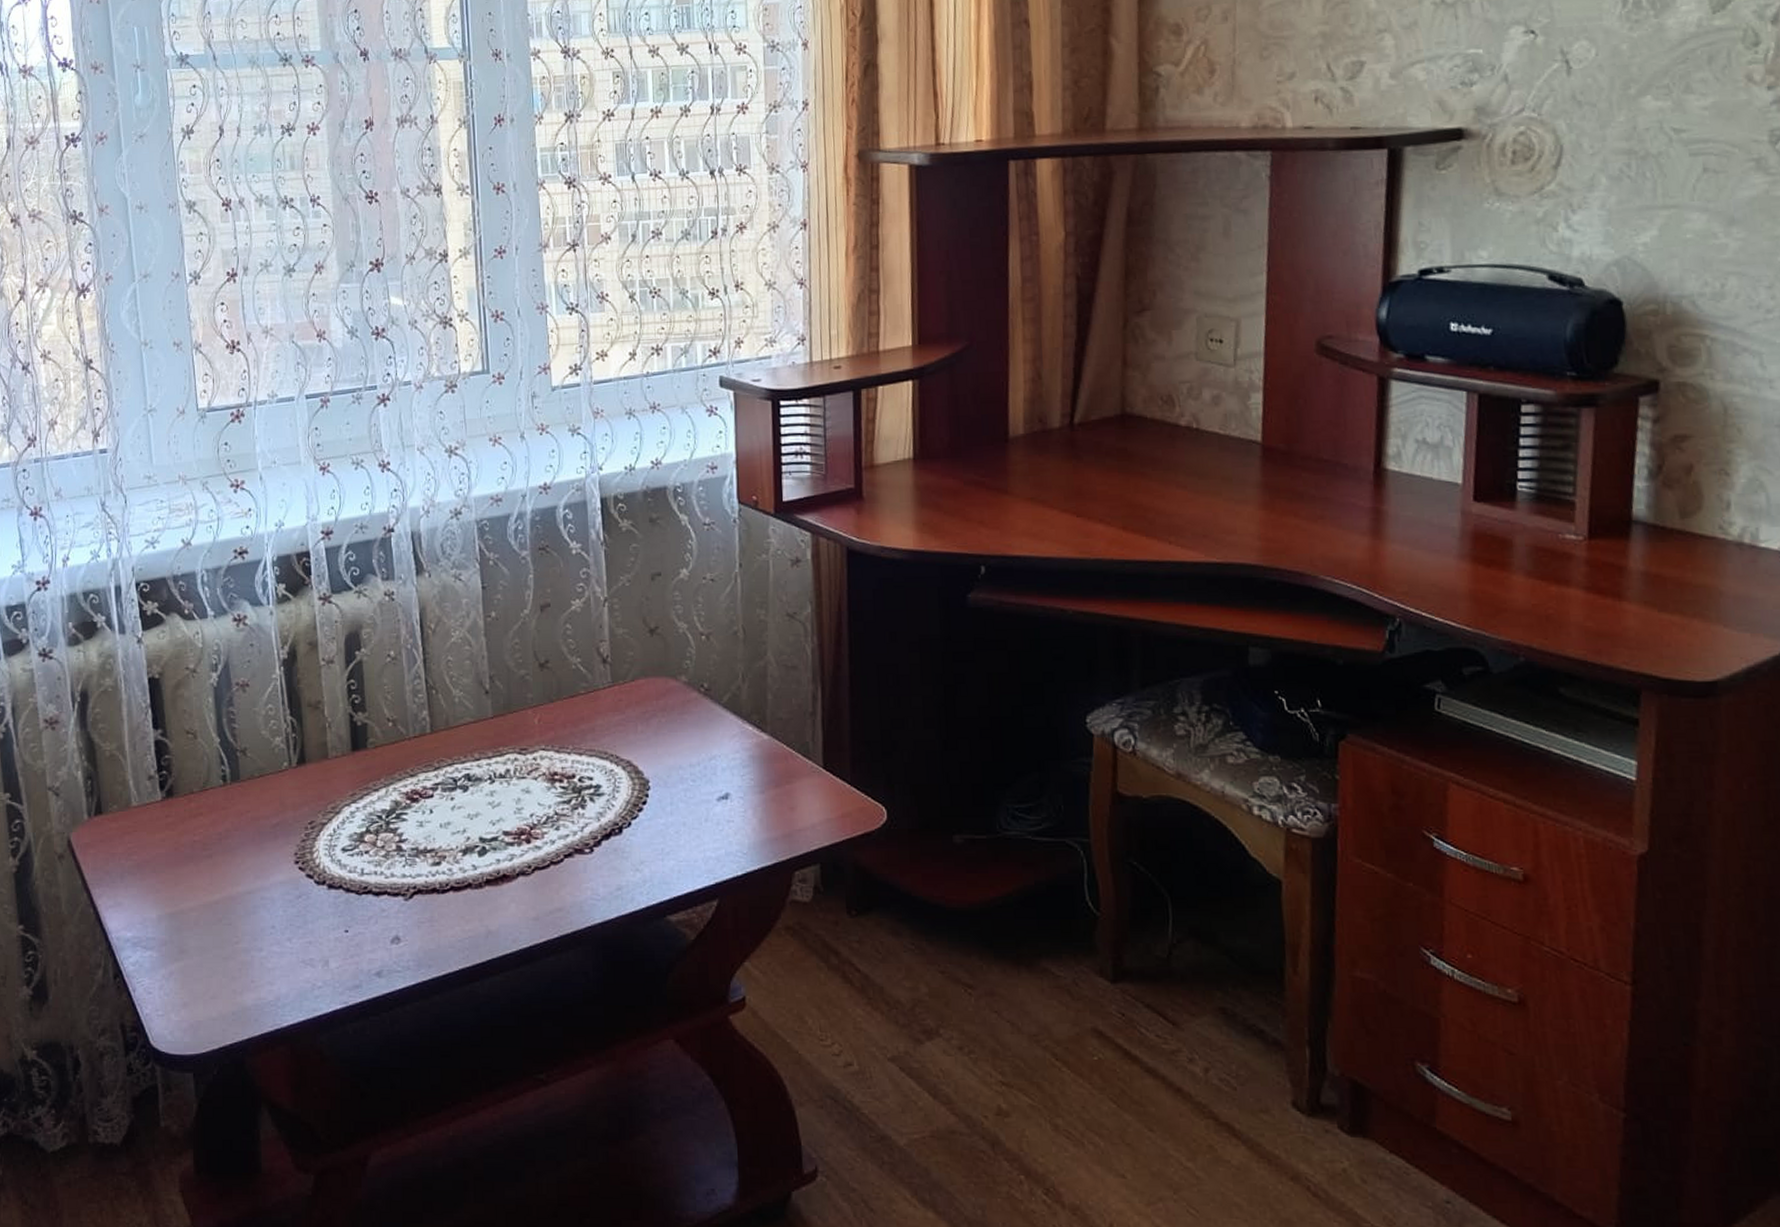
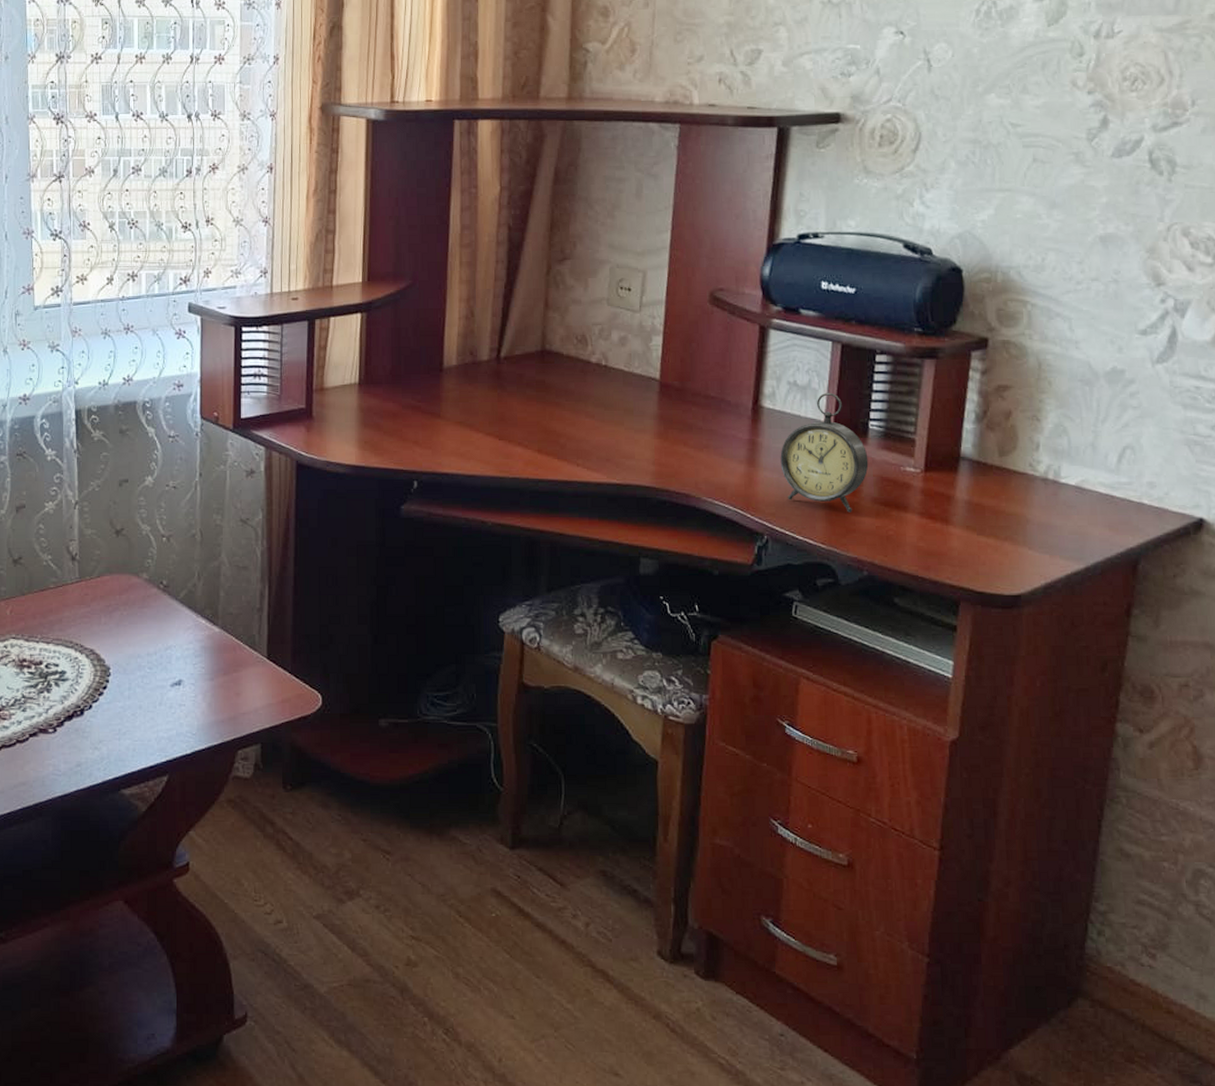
alarm clock: none [1410,450,1519,589] -> present [780,392,869,513]

